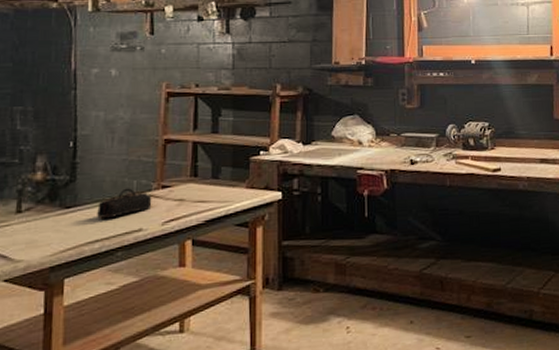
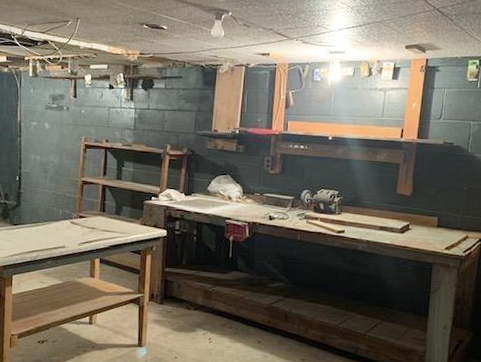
pencil case: present [97,188,152,219] -> none [35,215,73,236]

